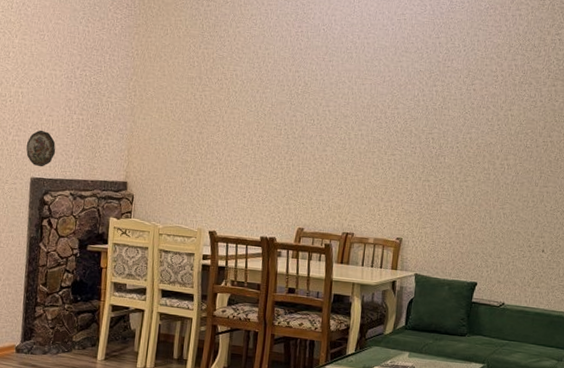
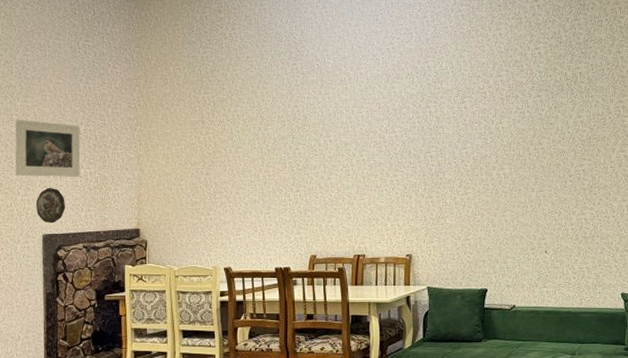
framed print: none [8,57,76,122] -> present [15,119,81,177]

